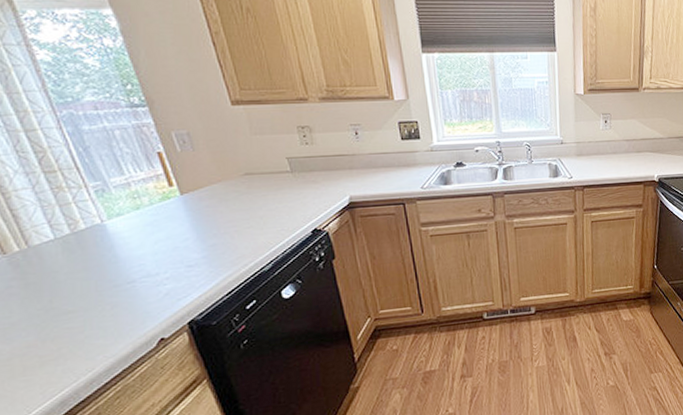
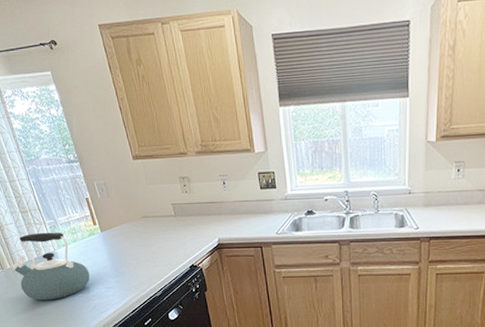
kettle: none [21,197,161,293] -> present [11,232,90,301]

